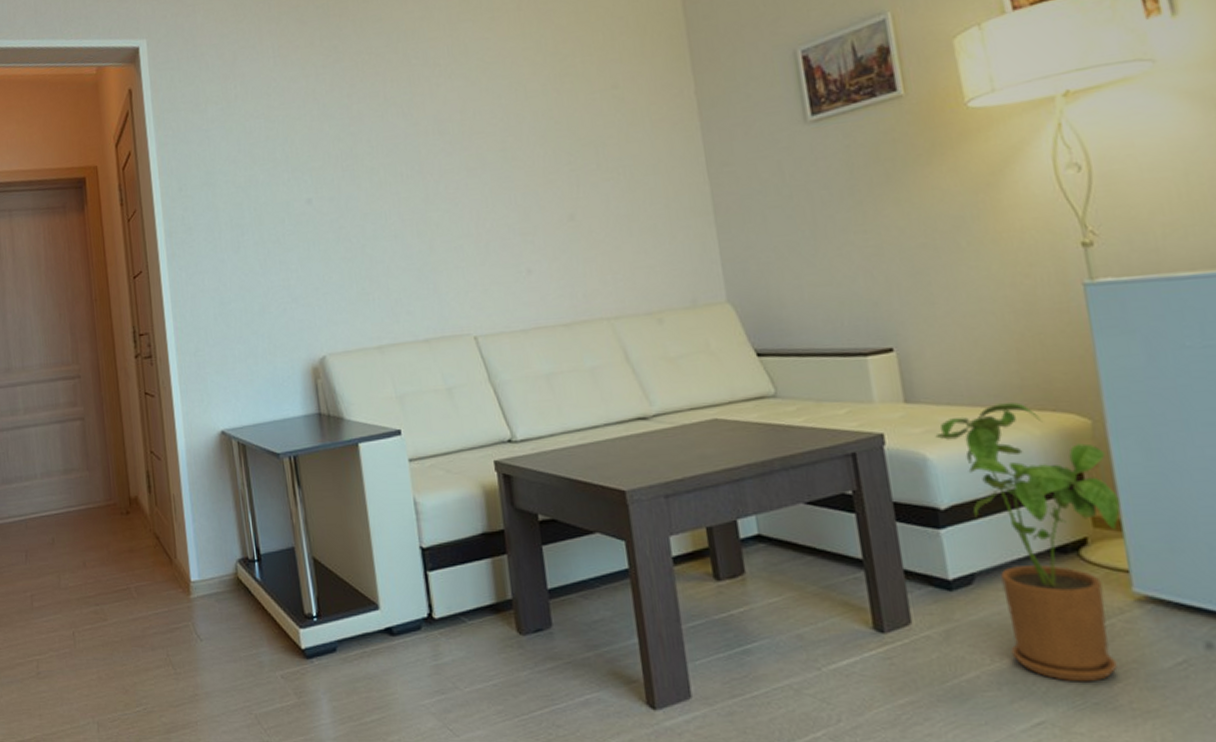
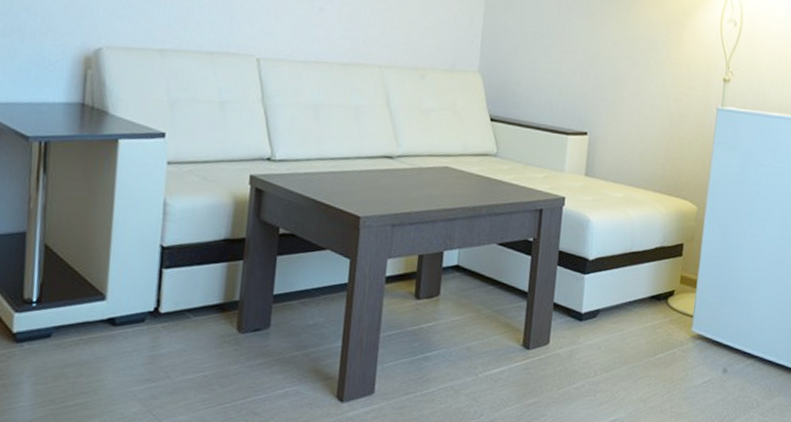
house plant: present [935,402,1121,682] -> none [599,186,700,392]

